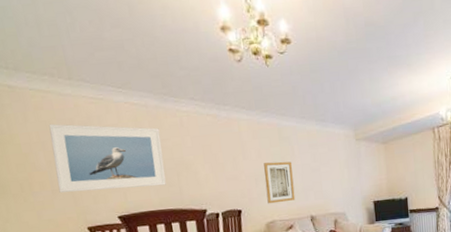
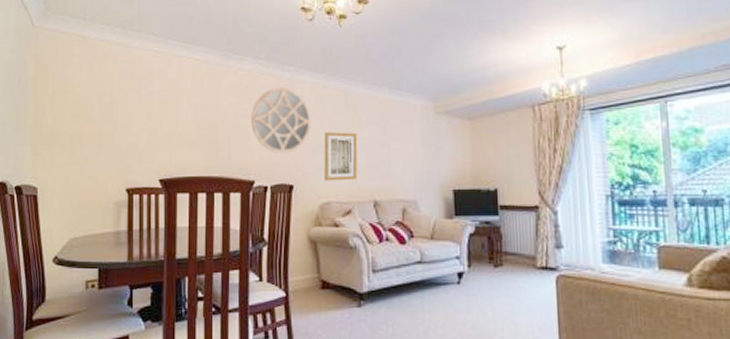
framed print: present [48,123,166,193] -> none [106,75,218,149]
home mirror: none [195,125,251,184] -> present [251,87,311,153]

